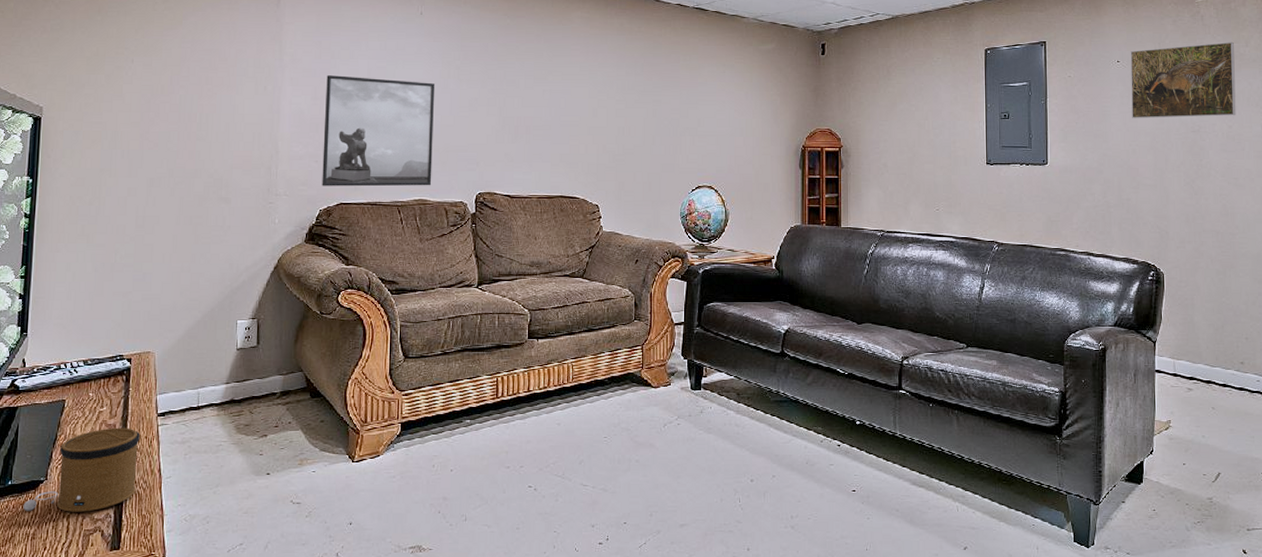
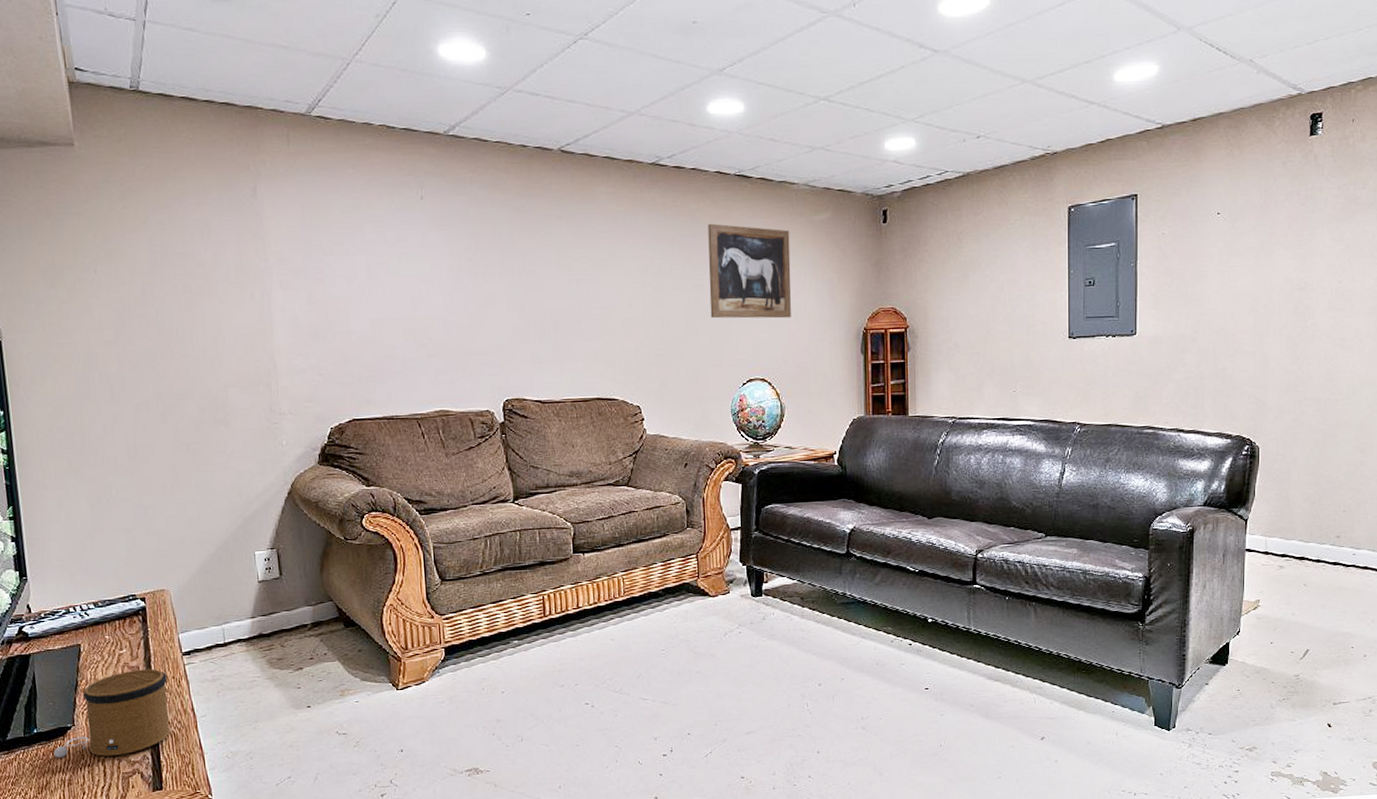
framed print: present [322,75,435,187] -> none [321,275,453,402]
wall art: none [666,48,739,133] -> present [708,223,792,319]
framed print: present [1130,41,1236,118] -> none [1231,183,1350,278]

